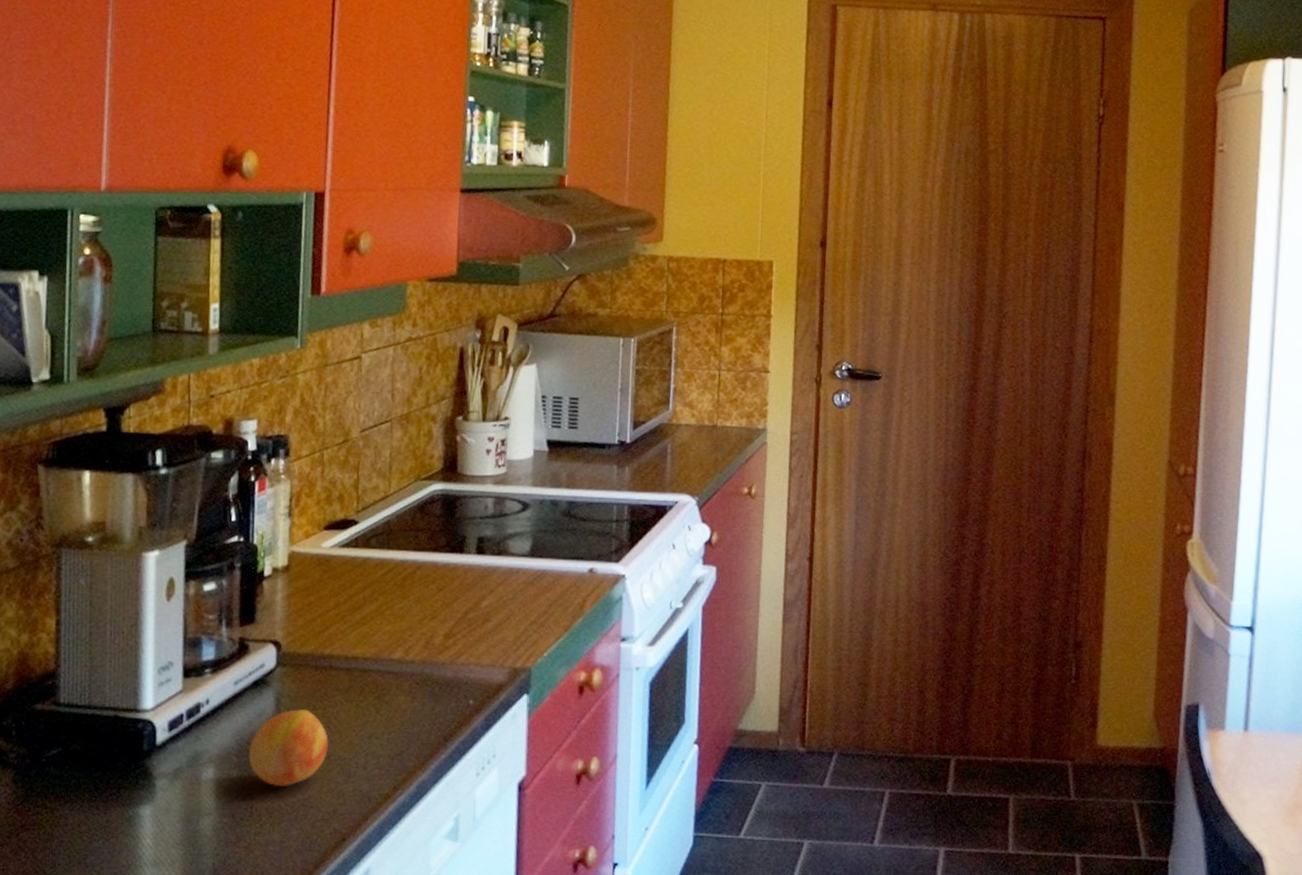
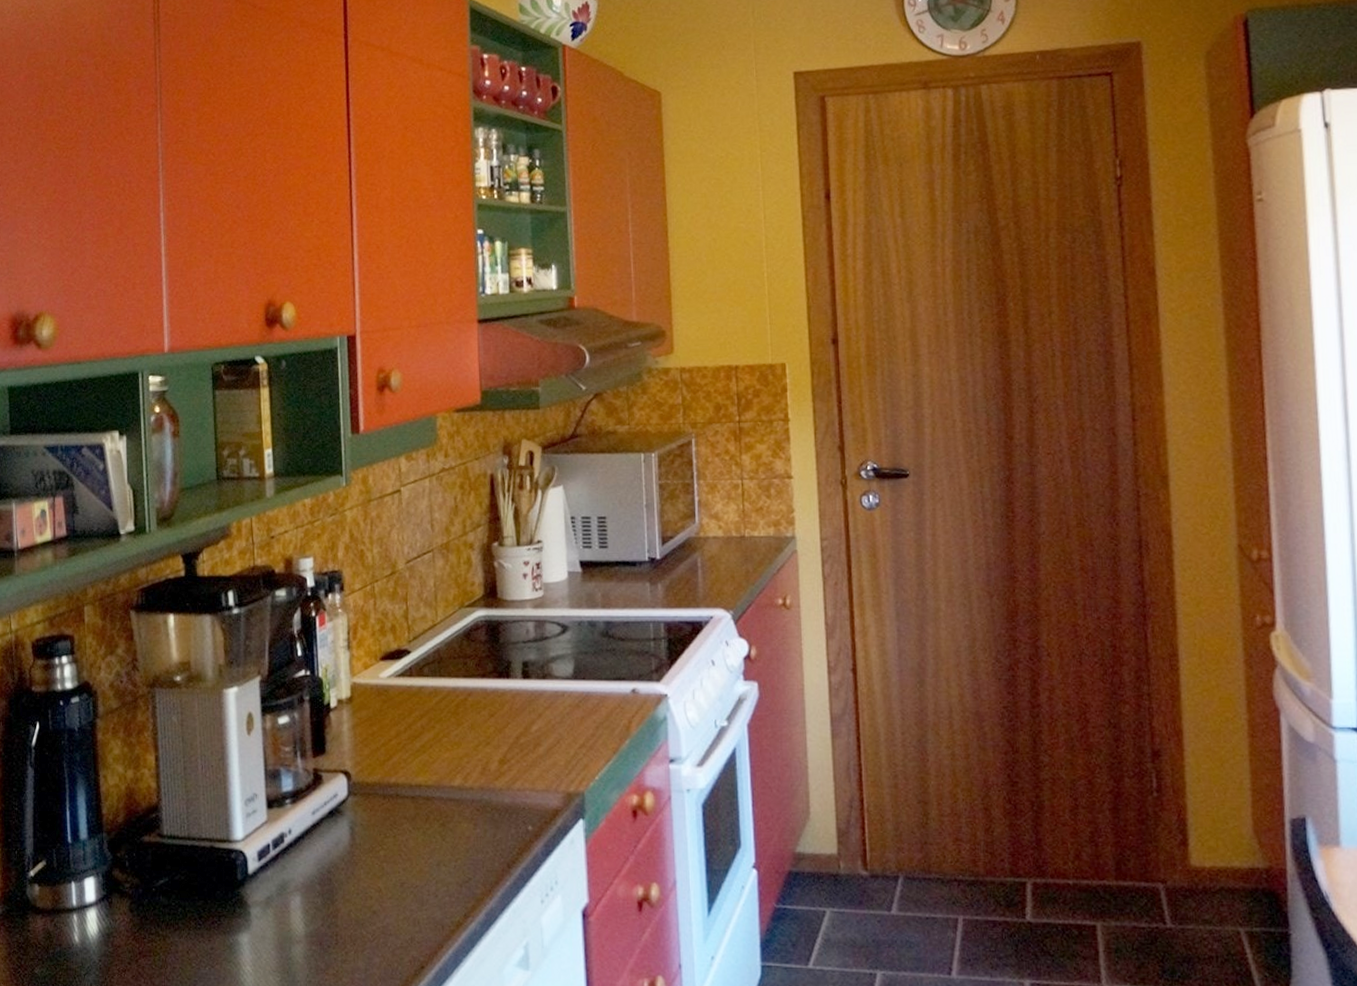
fruit: present [248,708,328,787] -> none [329,836,401,915]

